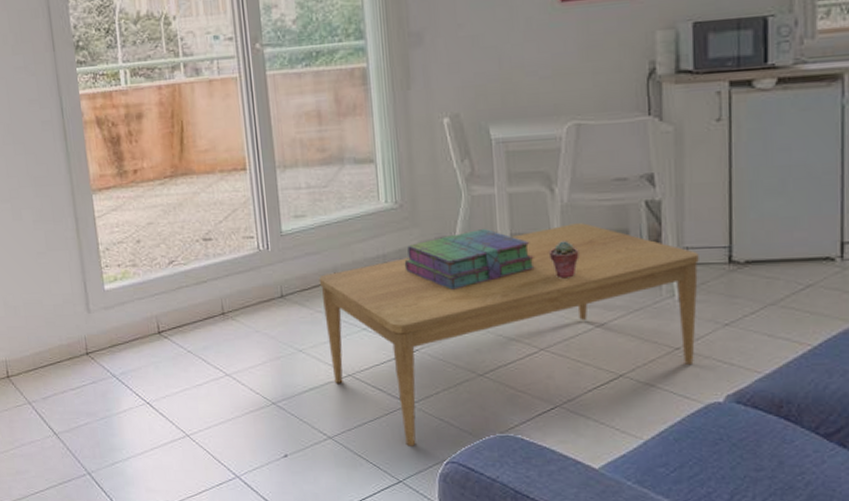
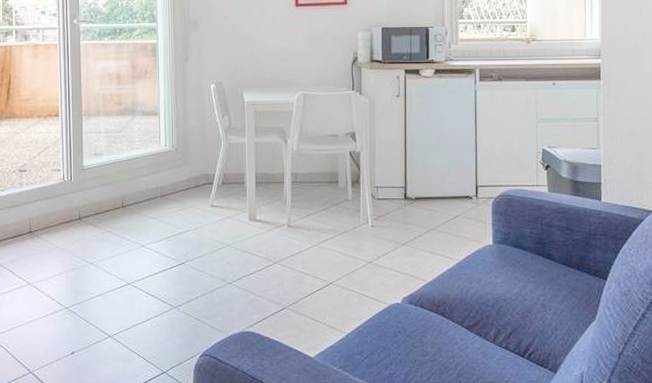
coffee table: present [319,223,699,446] -> none [110,167,385,342]
stack of books: present [404,229,535,290] -> none [176,169,272,215]
potted succulent: present [548,241,580,279] -> none [282,179,304,208]

